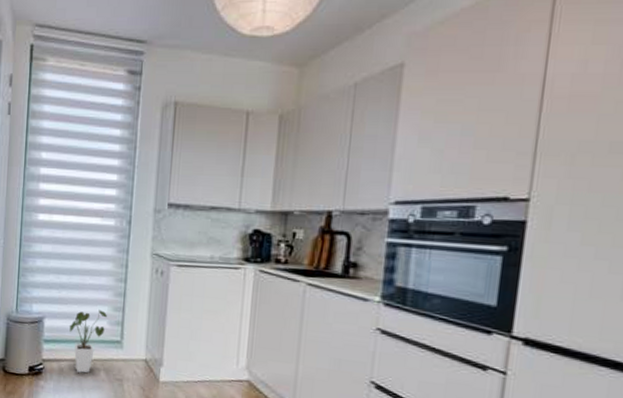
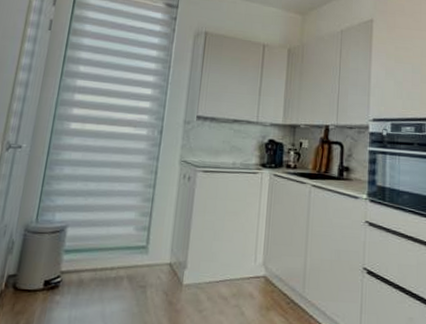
house plant: present [69,309,107,373] -> none [93,215,134,283]

